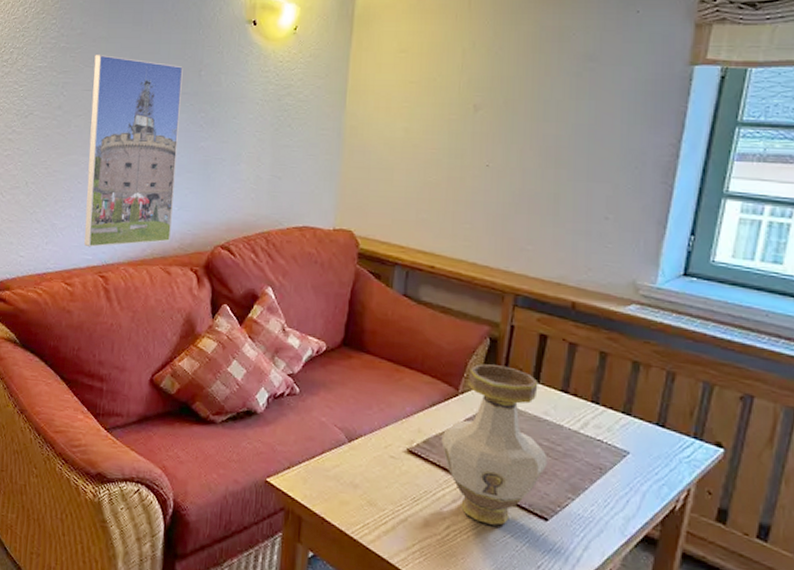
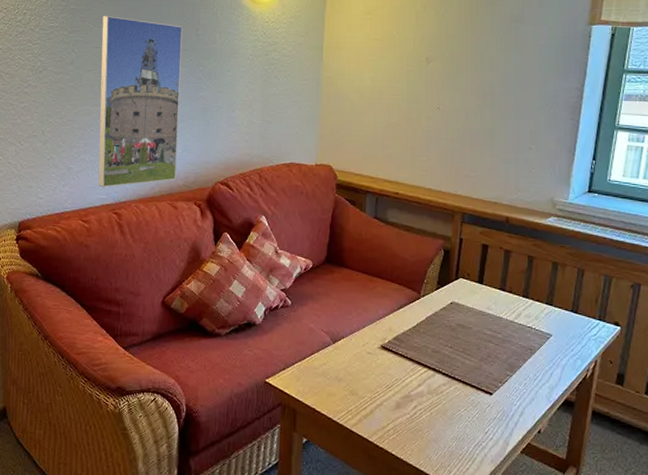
vase: present [441,363,548,525] -> none [408,271,491,402]

